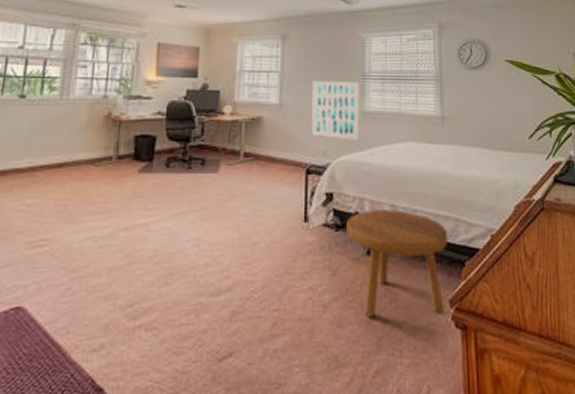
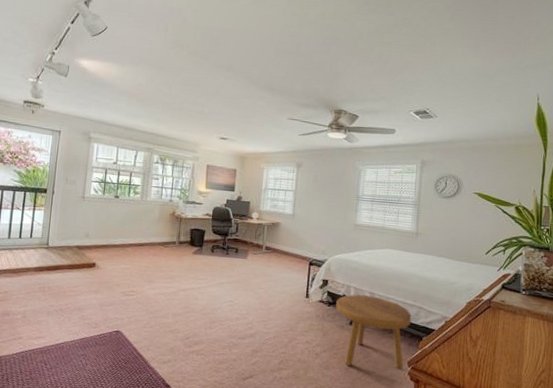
wall art: present [312,80,360,140] -> none [315,198,354,245]

